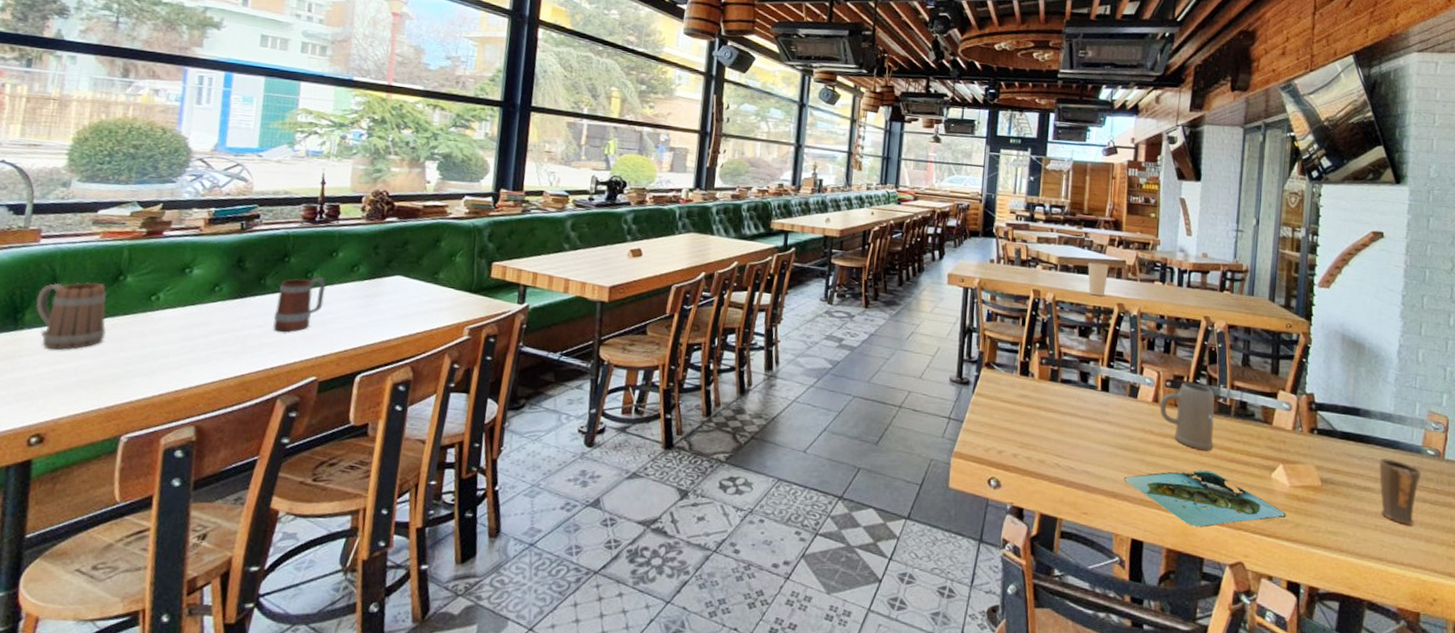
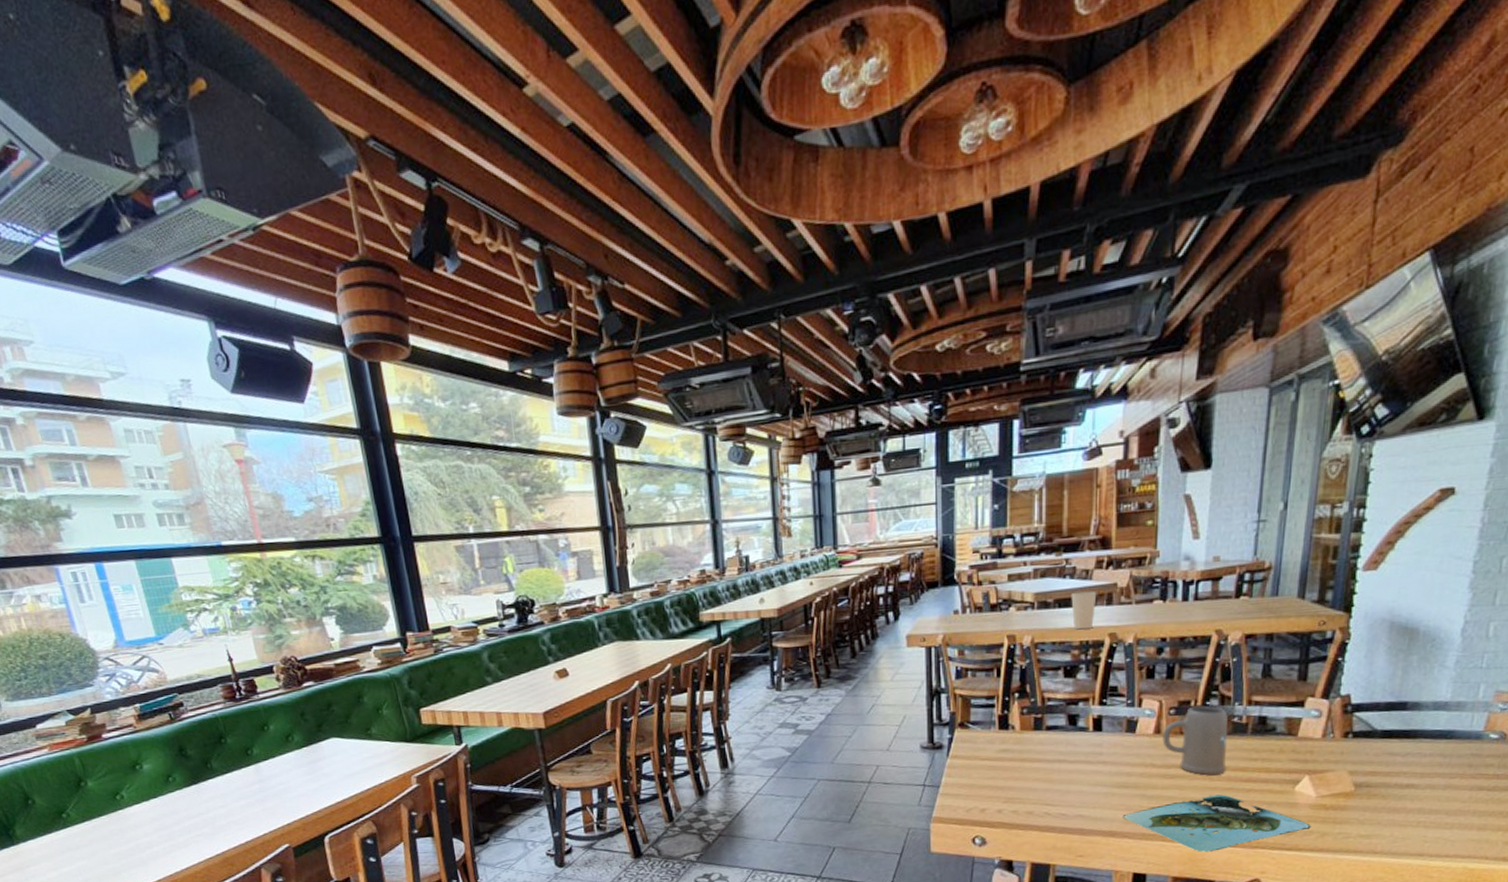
beer mug: present [36,281,107,350] -> none [18,792,91,856]
beer mug: present [273,277,326,332] -> none [226,752,272,809]
mug: present [1379,458,1422,525] -> none [1425,750,1480,817]

